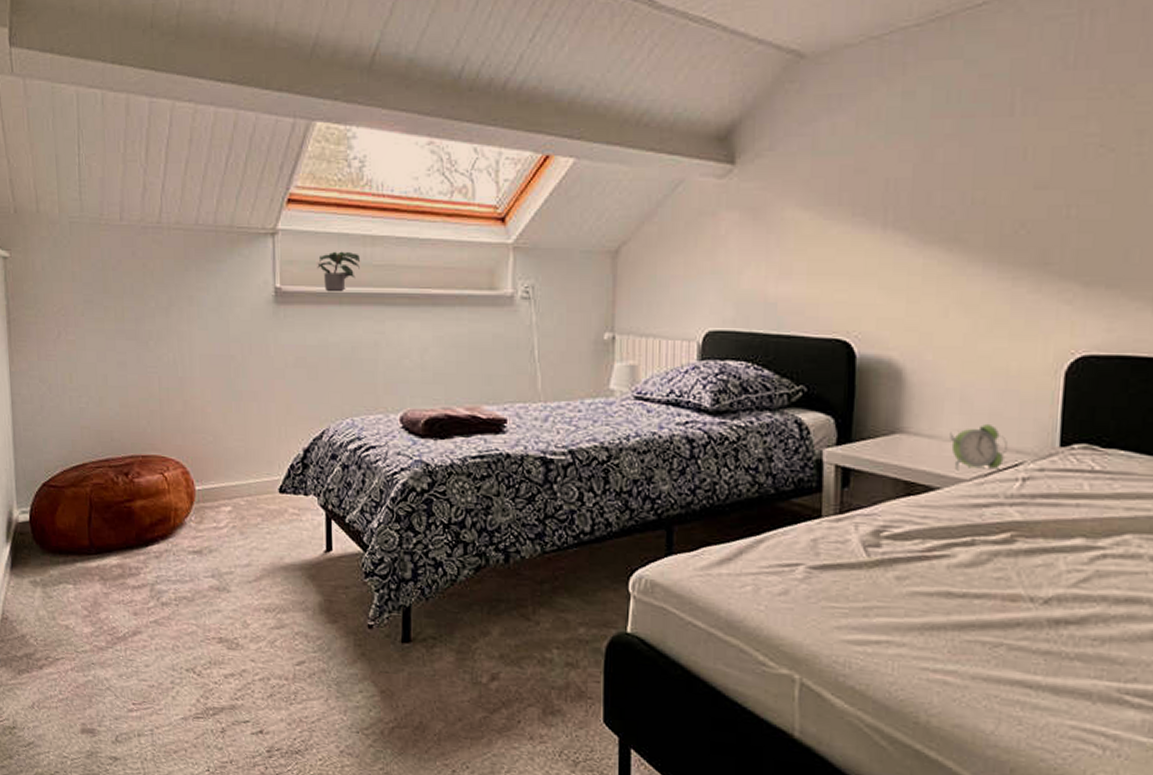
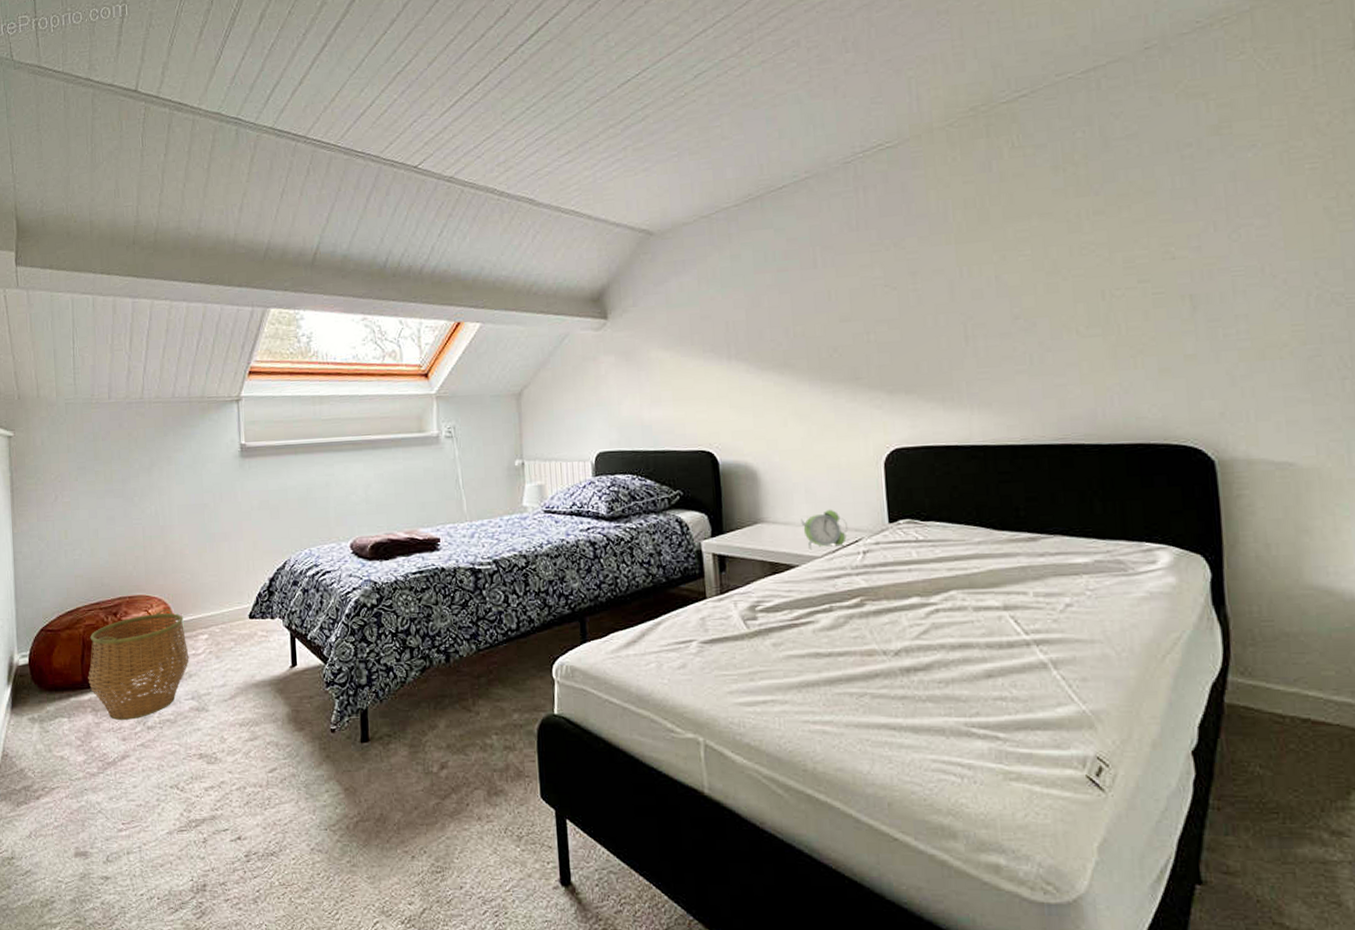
basket: none [95,473,210,593] -> present [88,608,189,720]
potted plant: present [317,251,360,292] -> none [275,410,311,445]

